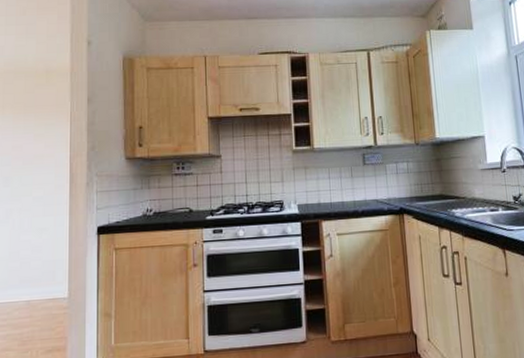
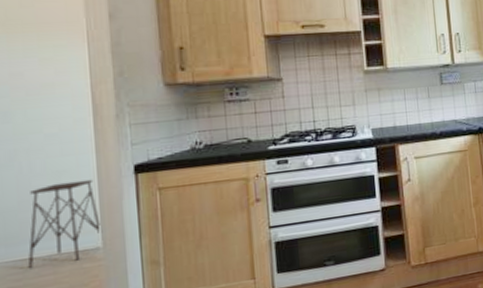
side table: none [11,237,69,311] -> present [27,179,103,269]

